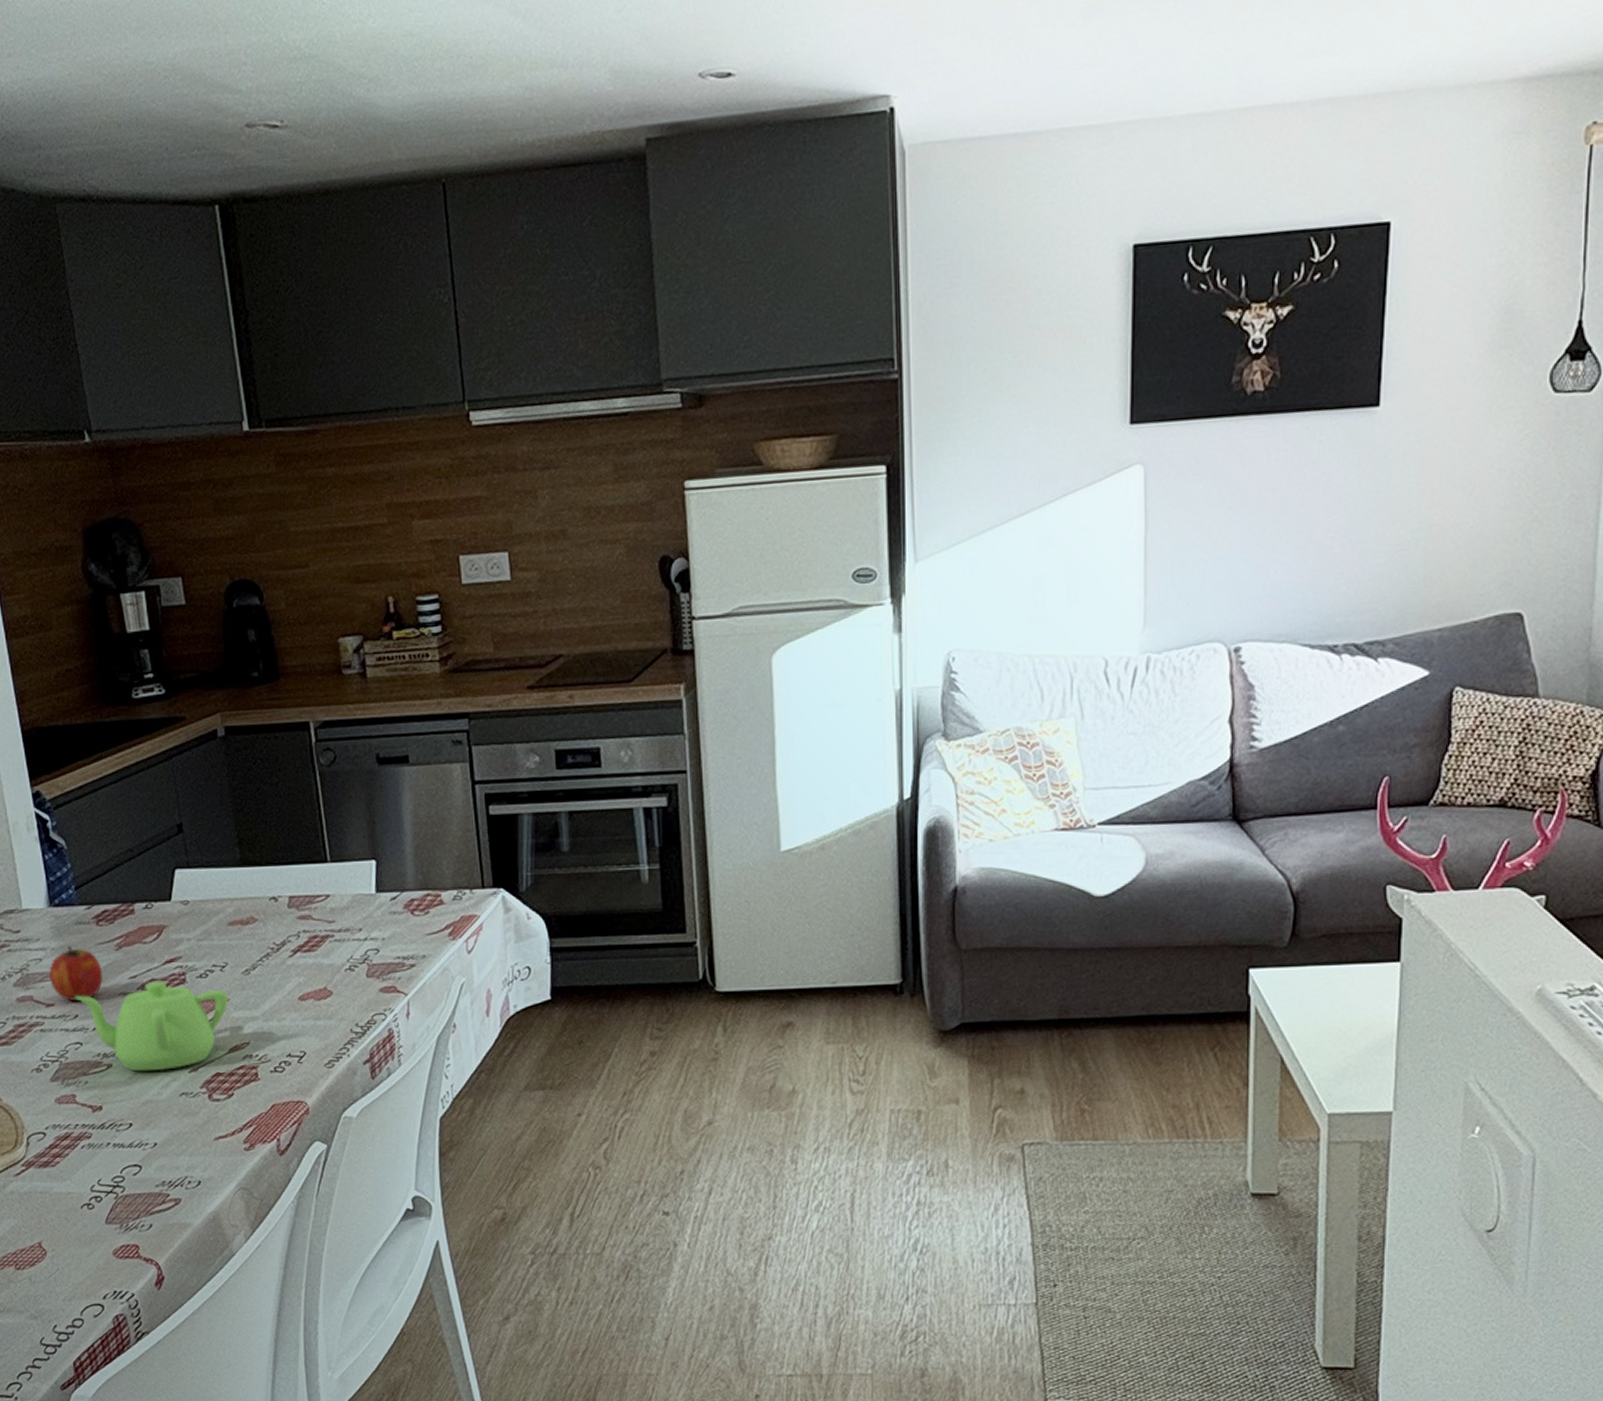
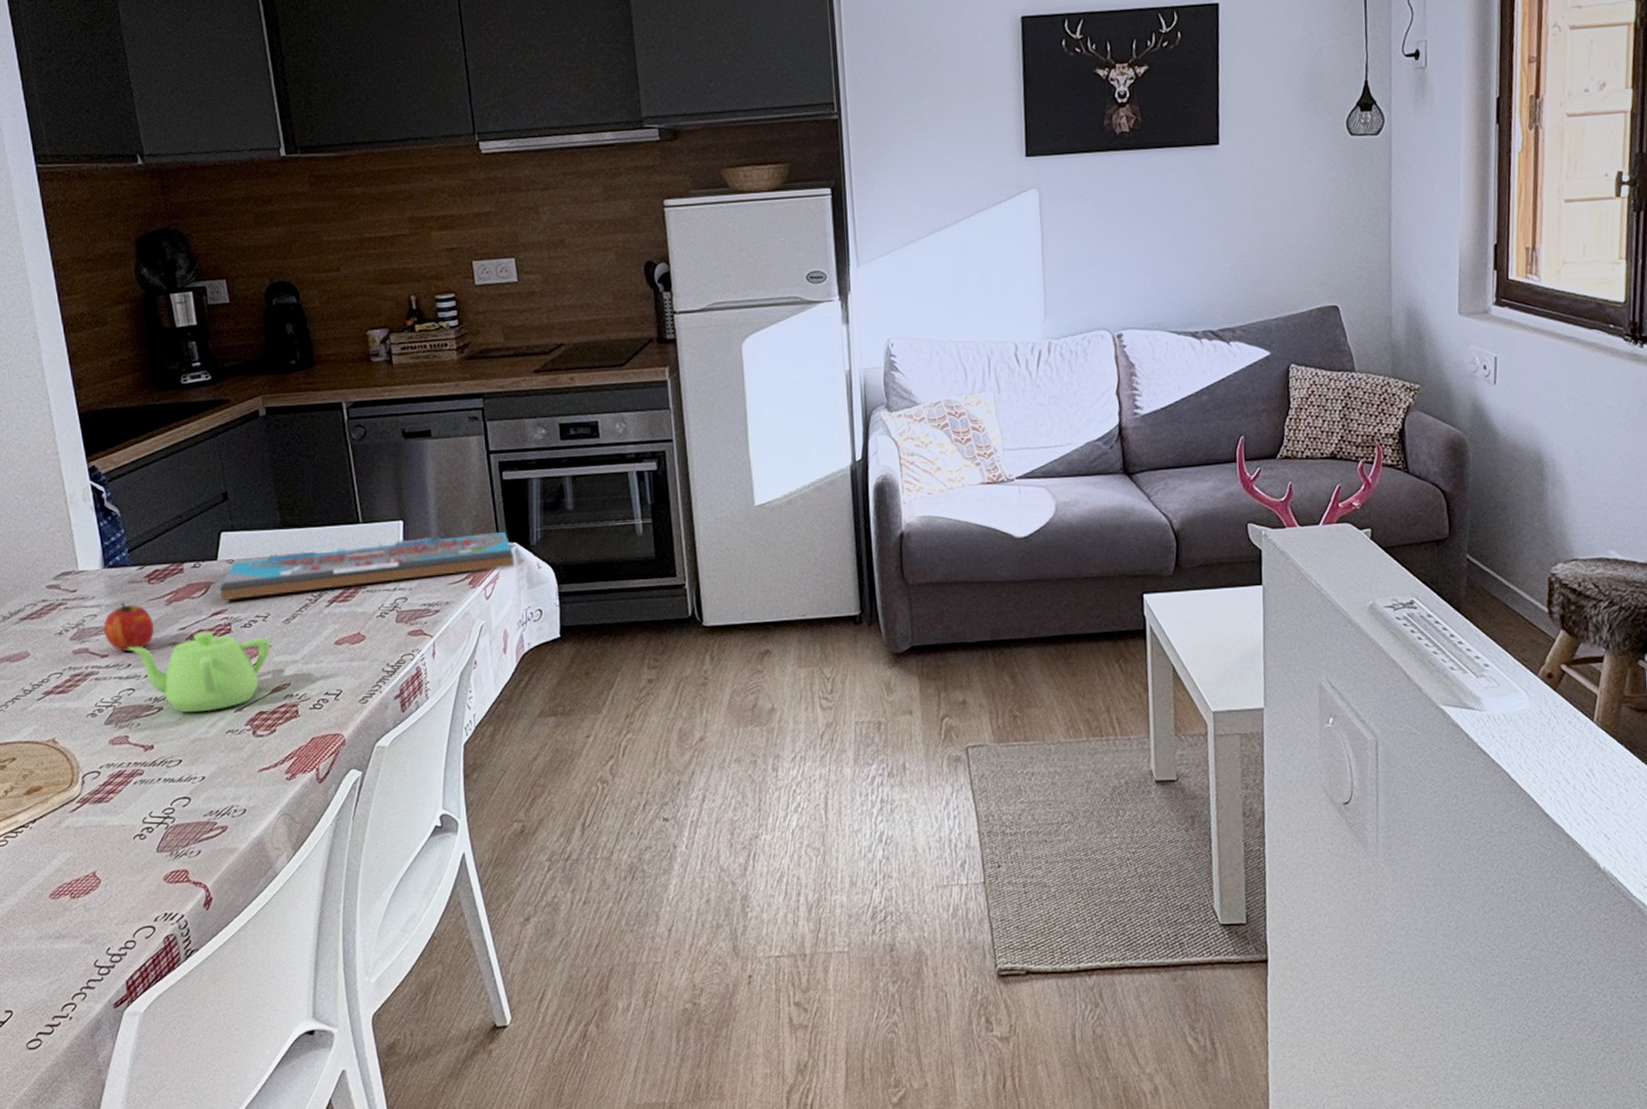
board game: none [173,875,501,947] -> present [219,531,515,601]

